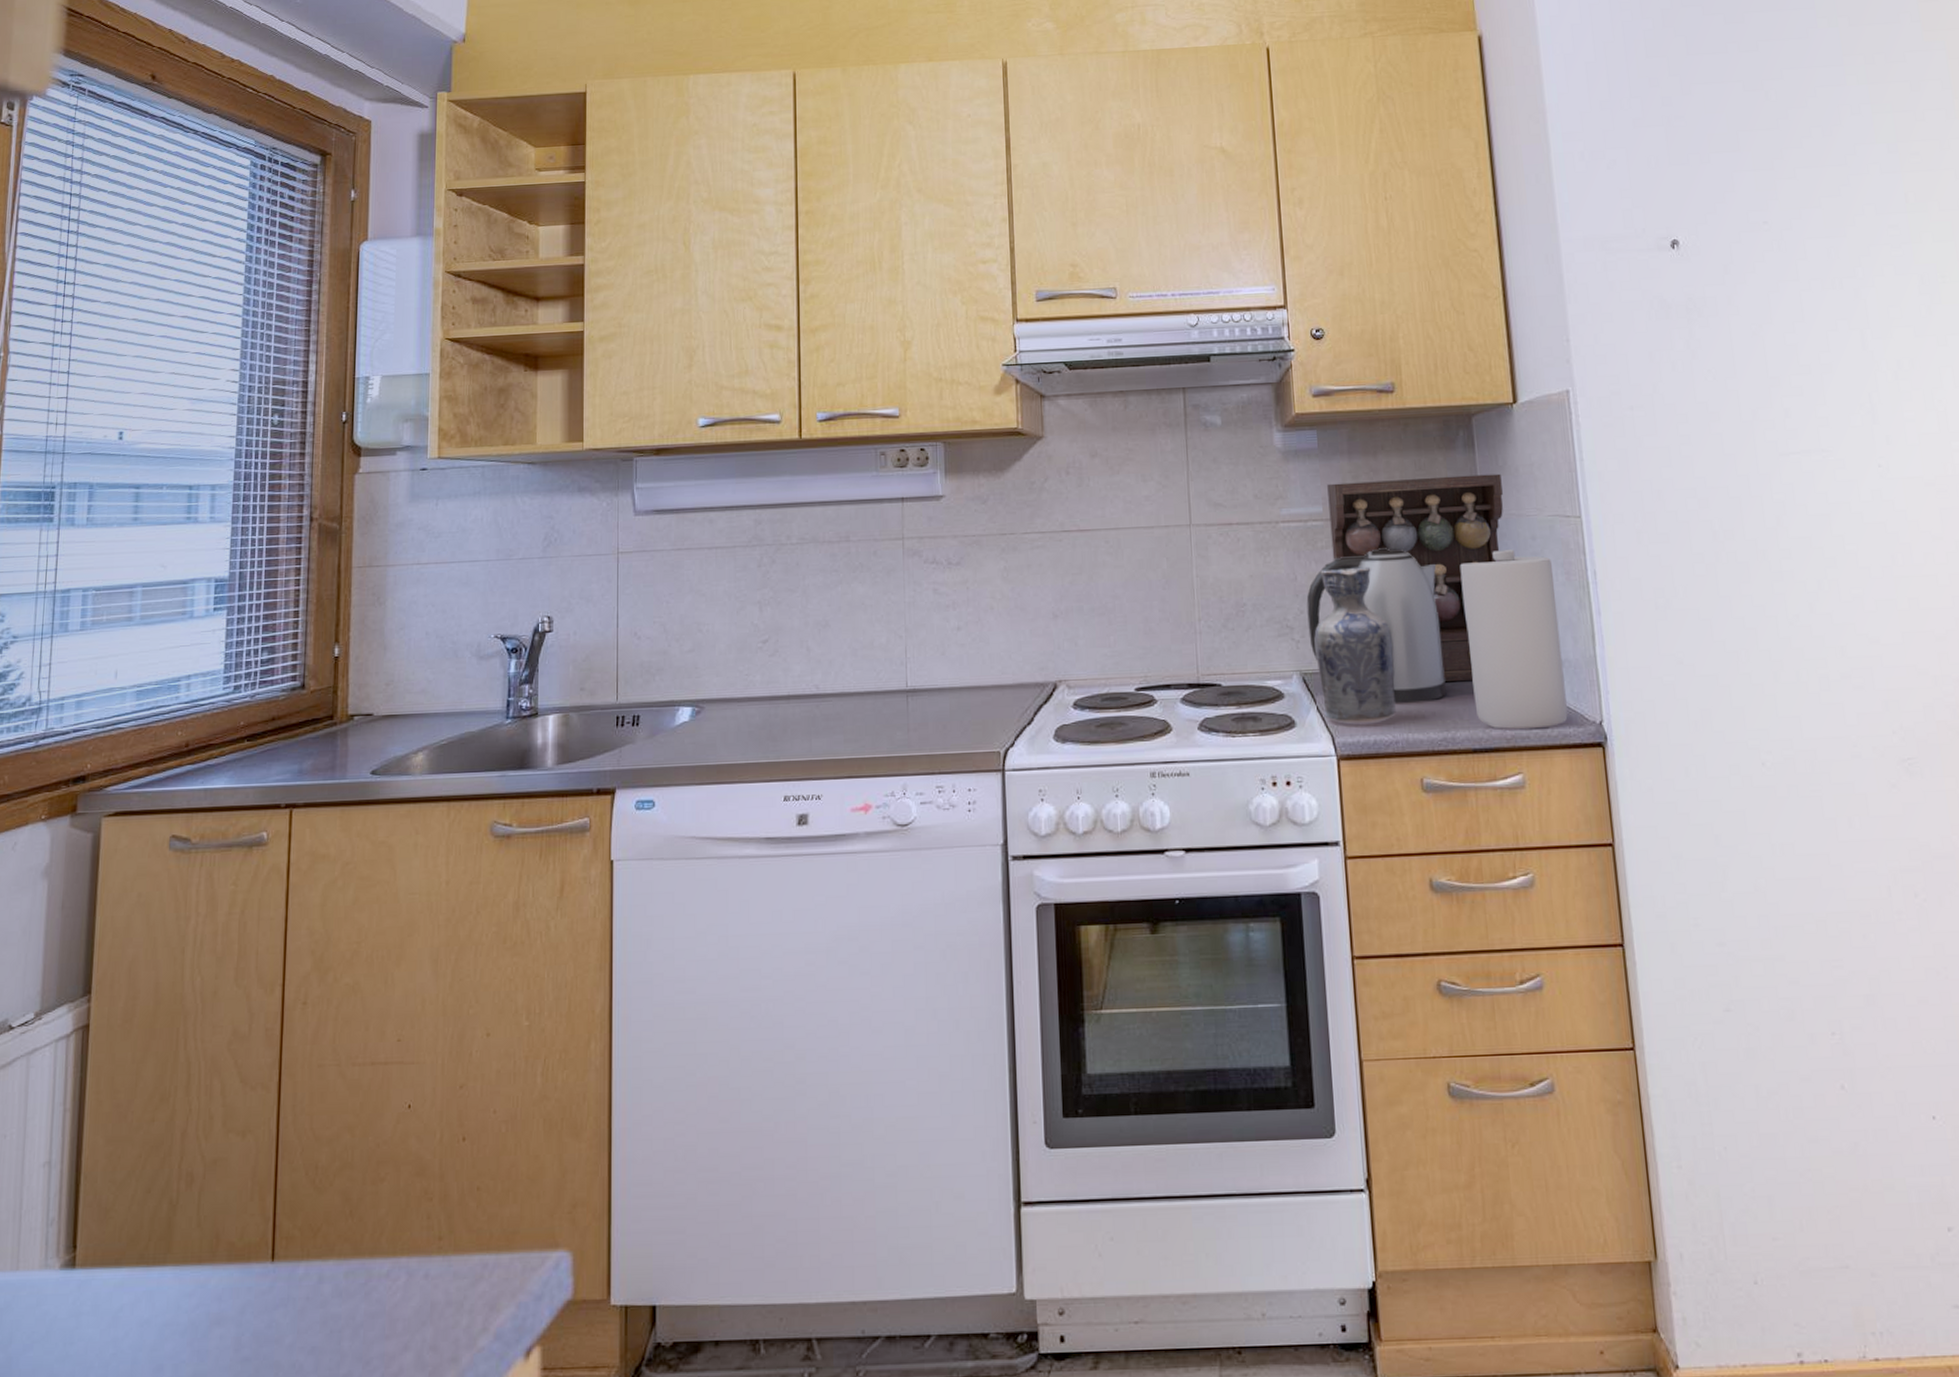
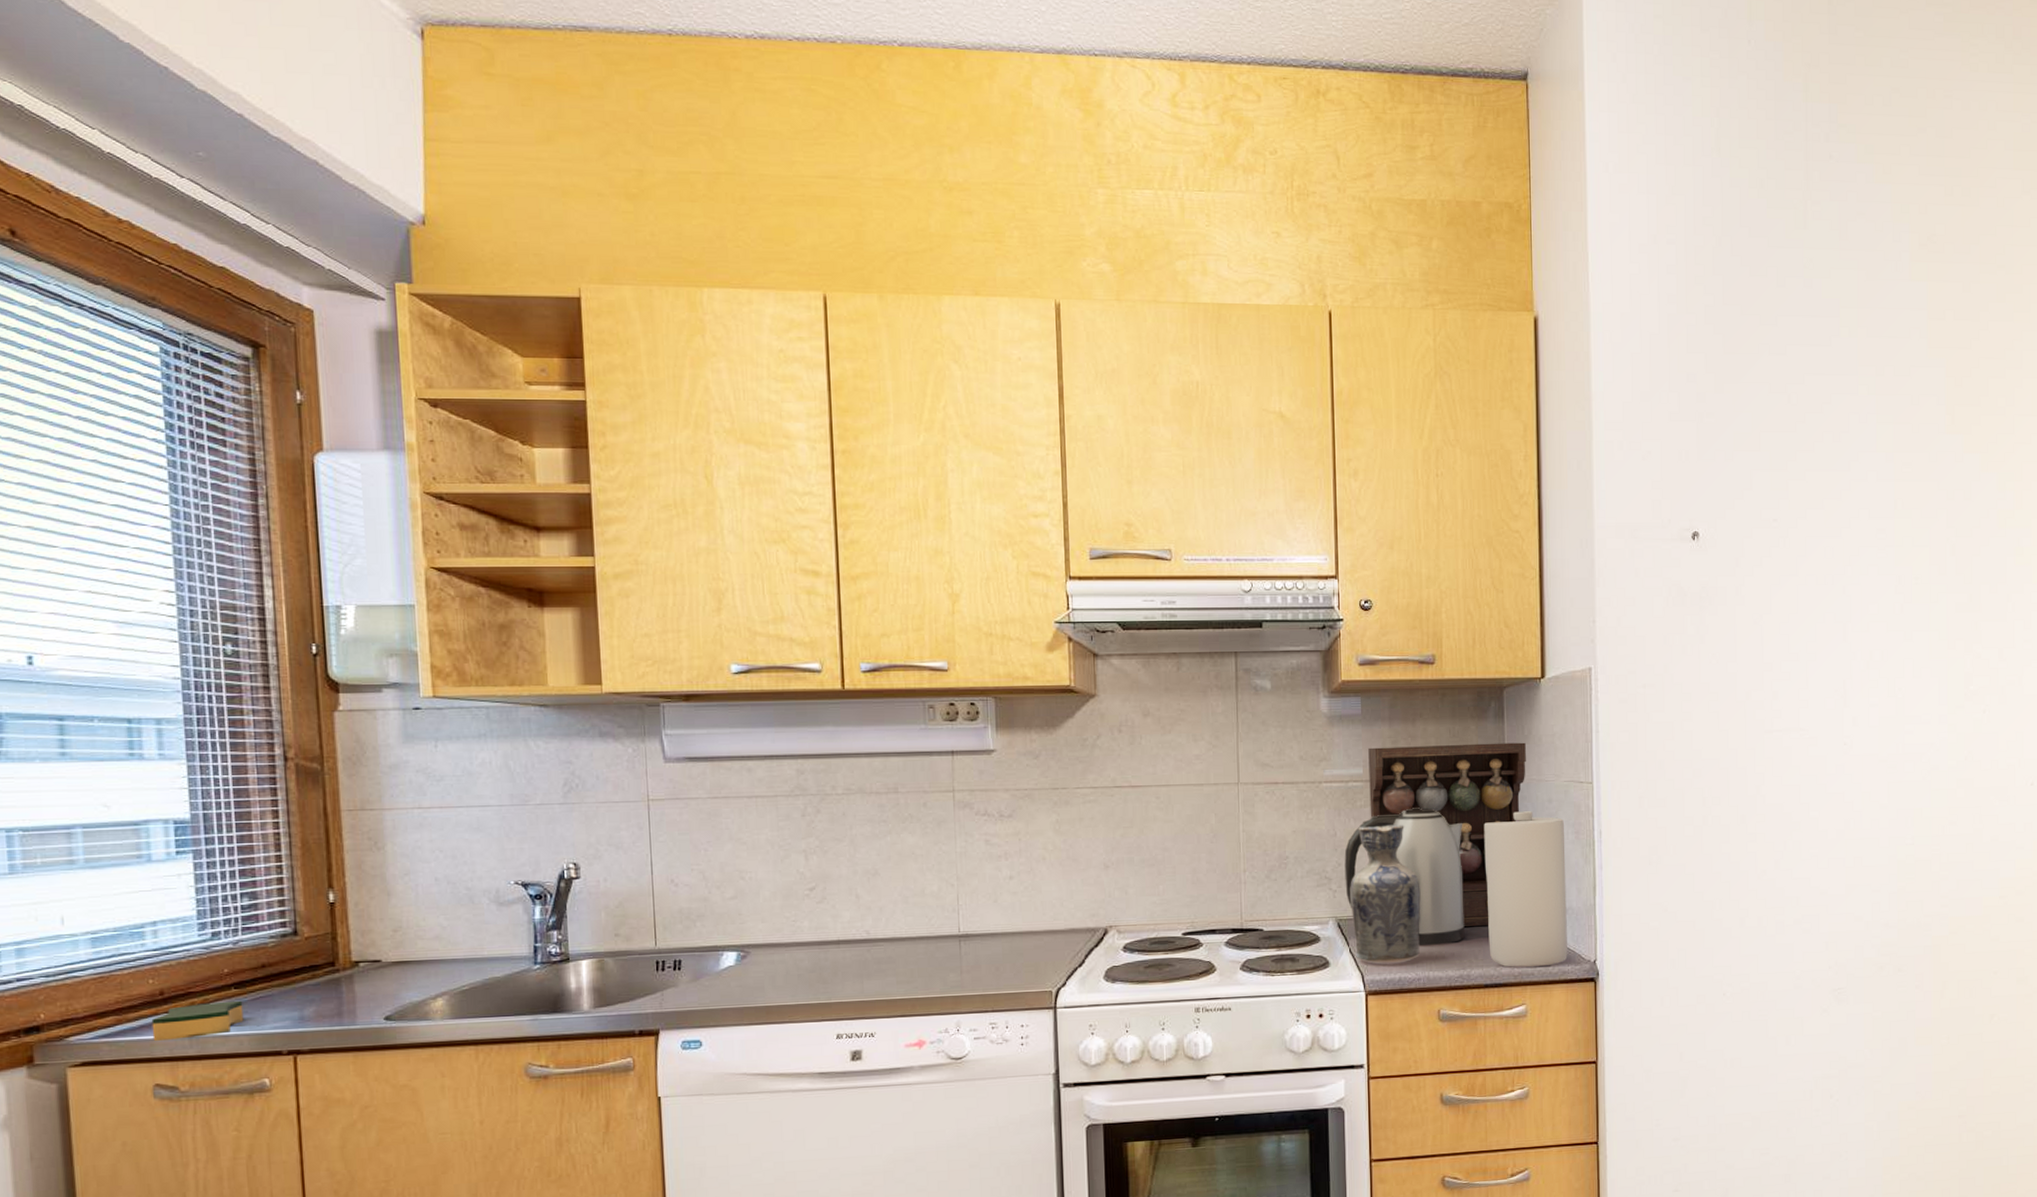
sponge: none [175,753,253,793] -> present [151,1000,244,1042]

